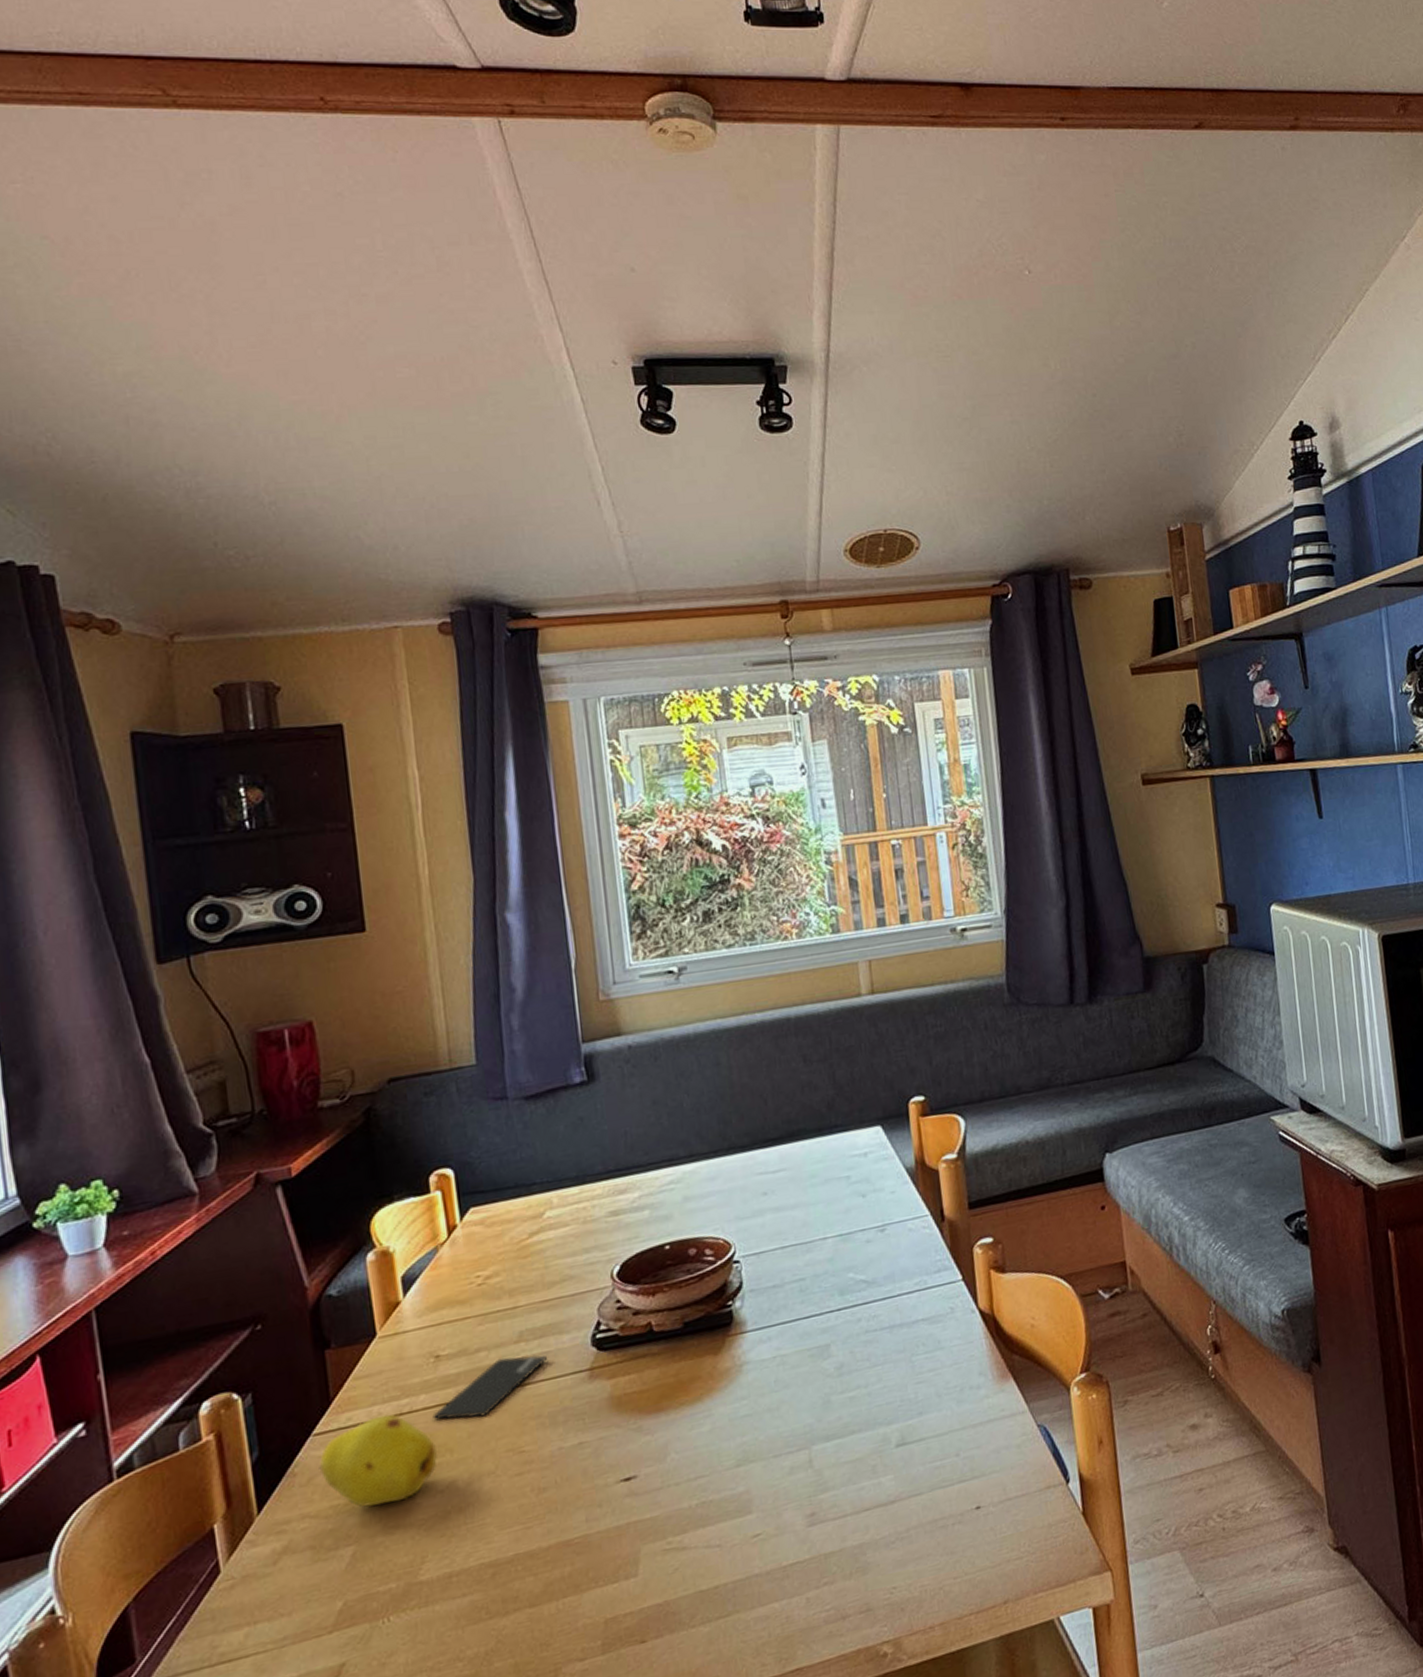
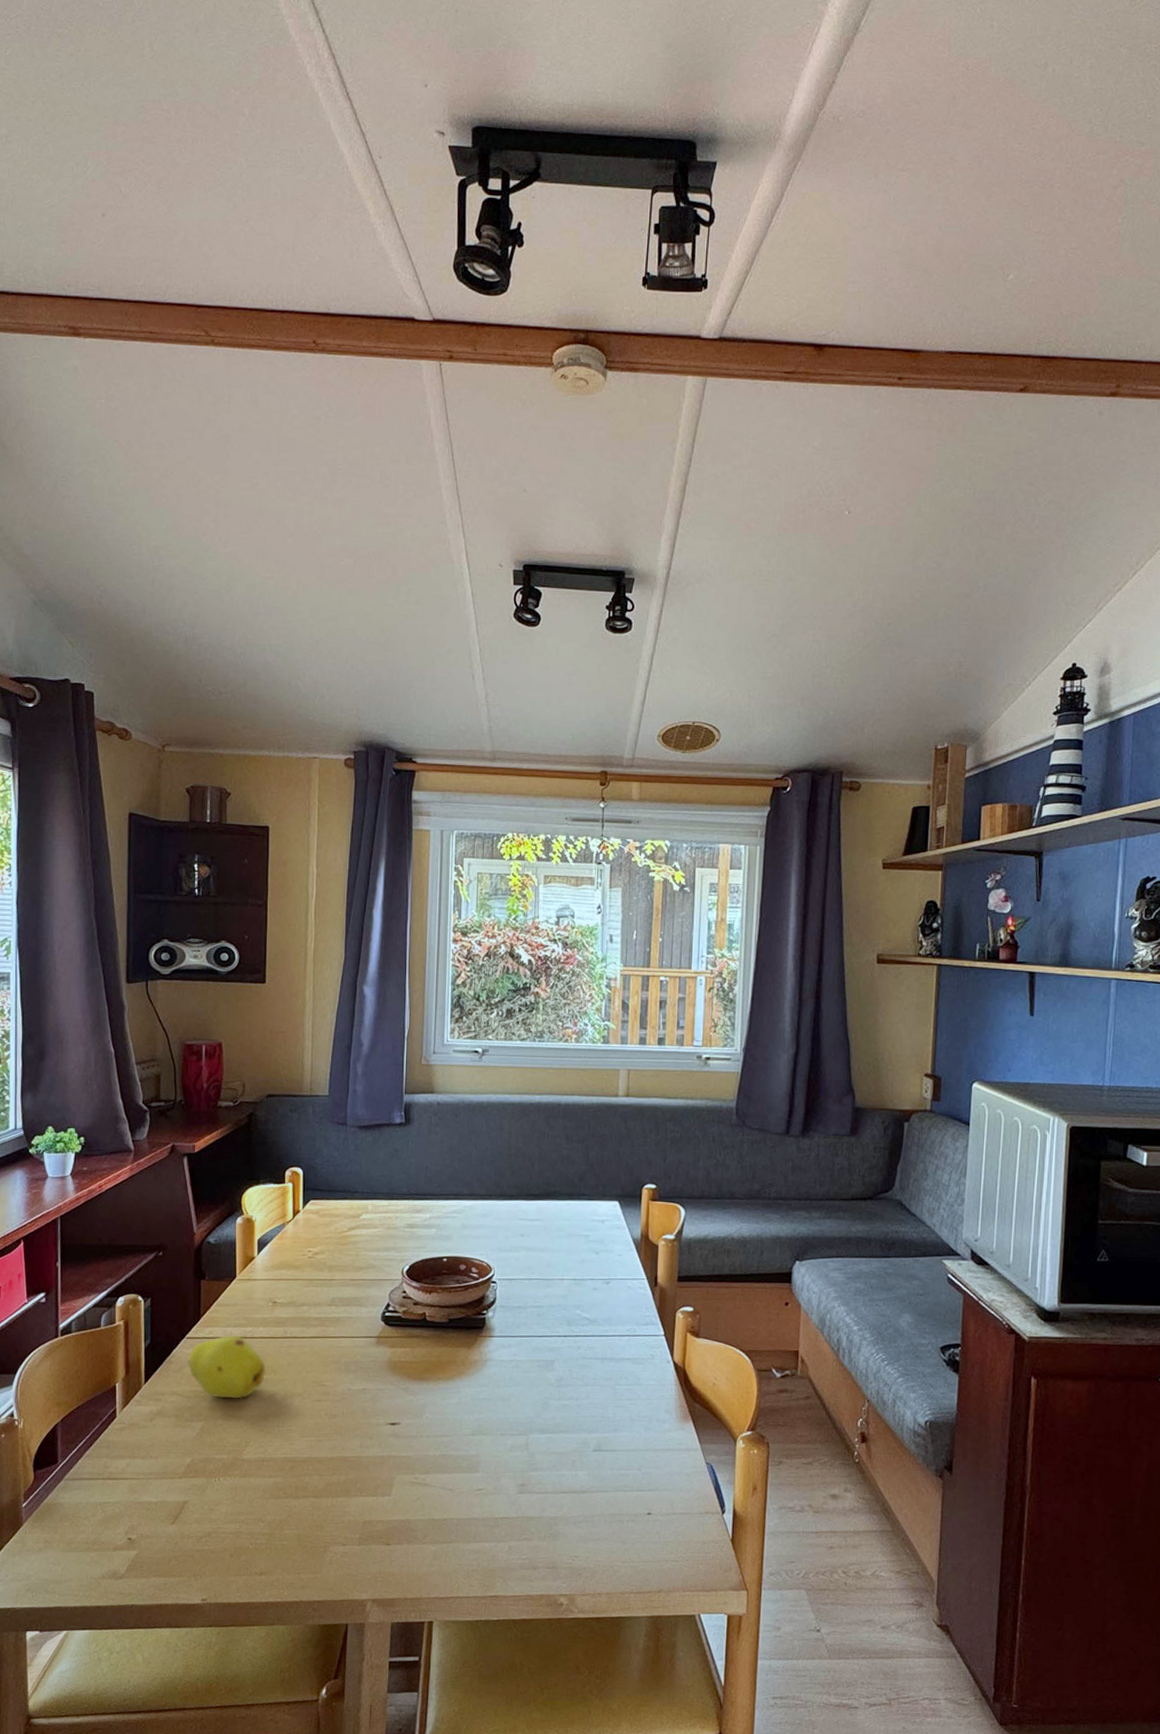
smartphone: present [432,1355,547,1421] -> none [266,1314,349,1354]

